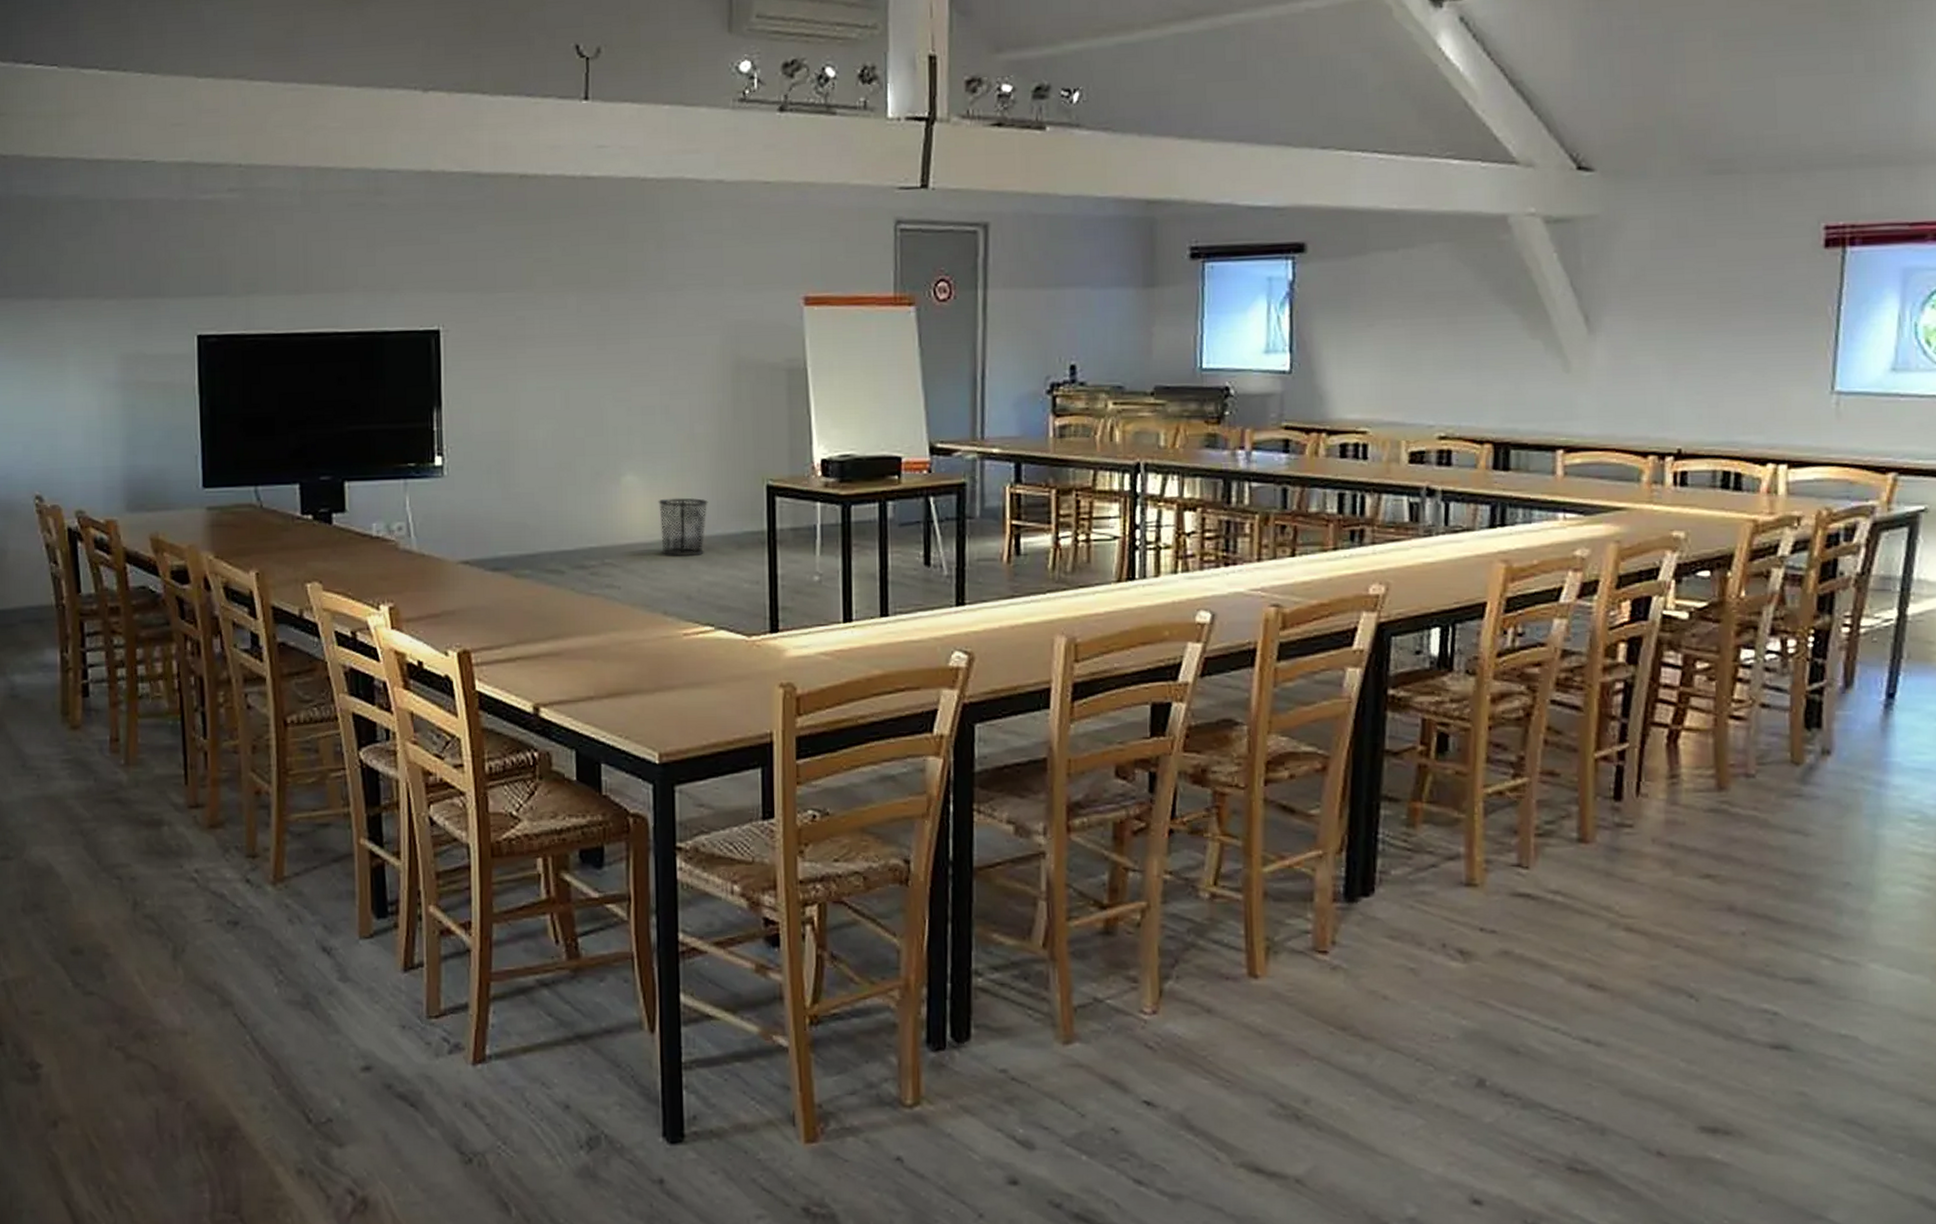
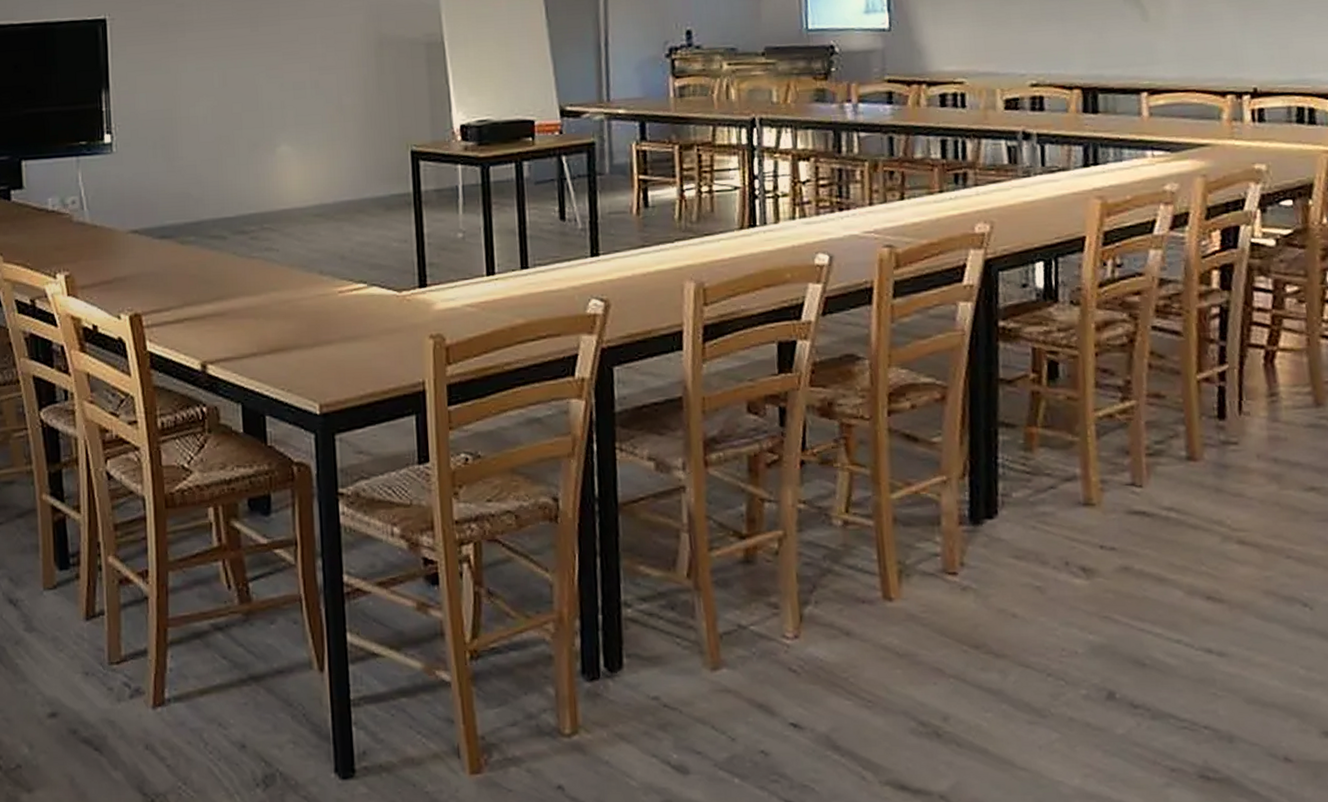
waste bin: present [658,498,708,557] -> none [311,165,358,220]

